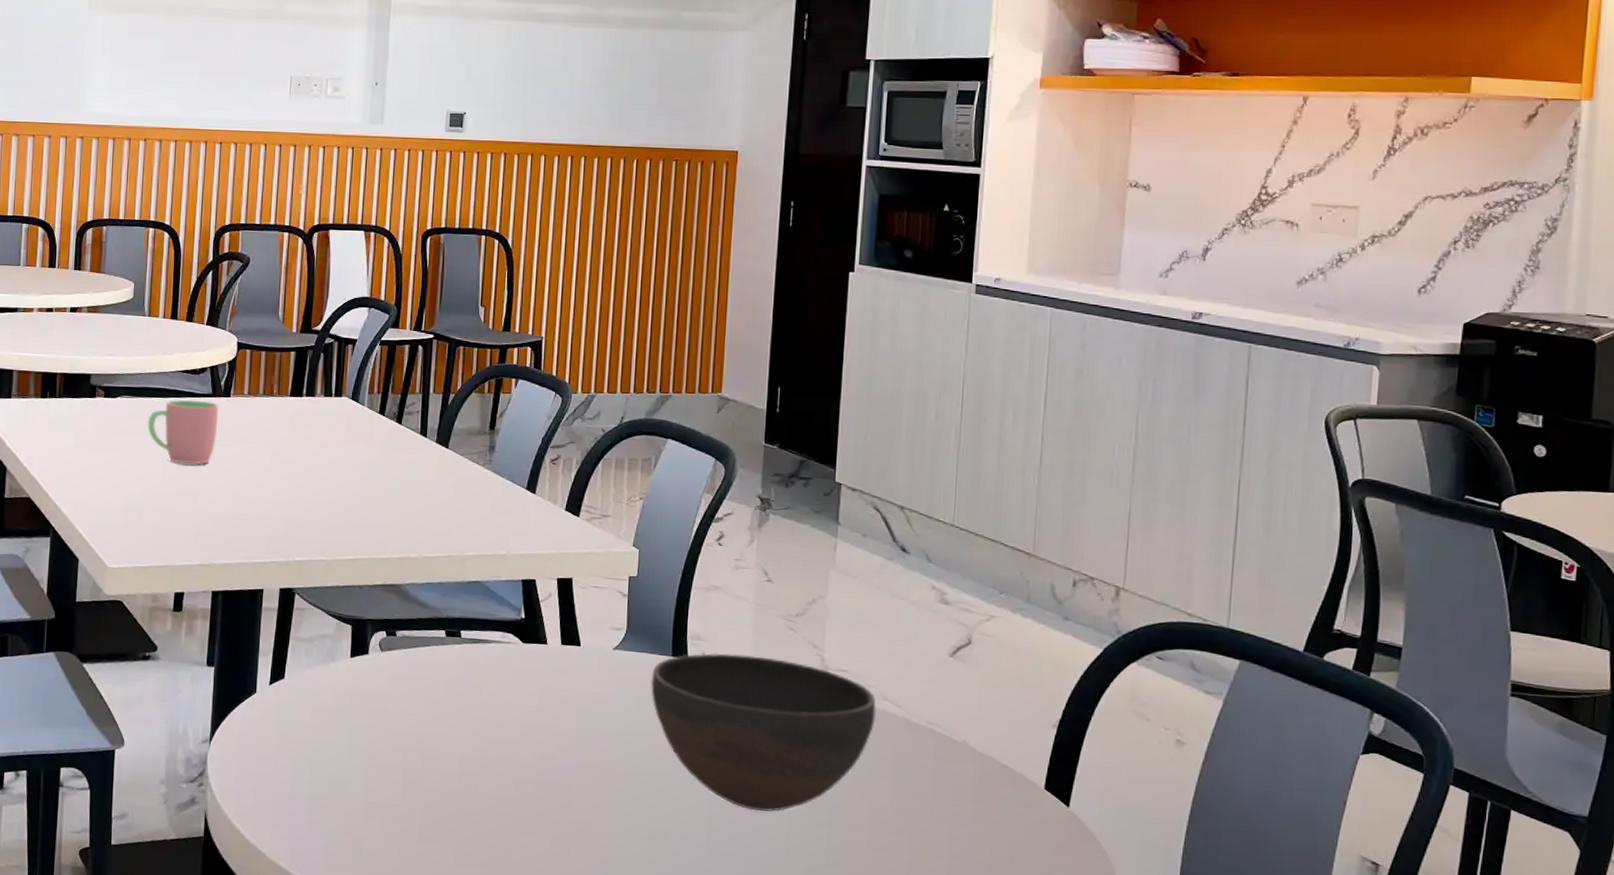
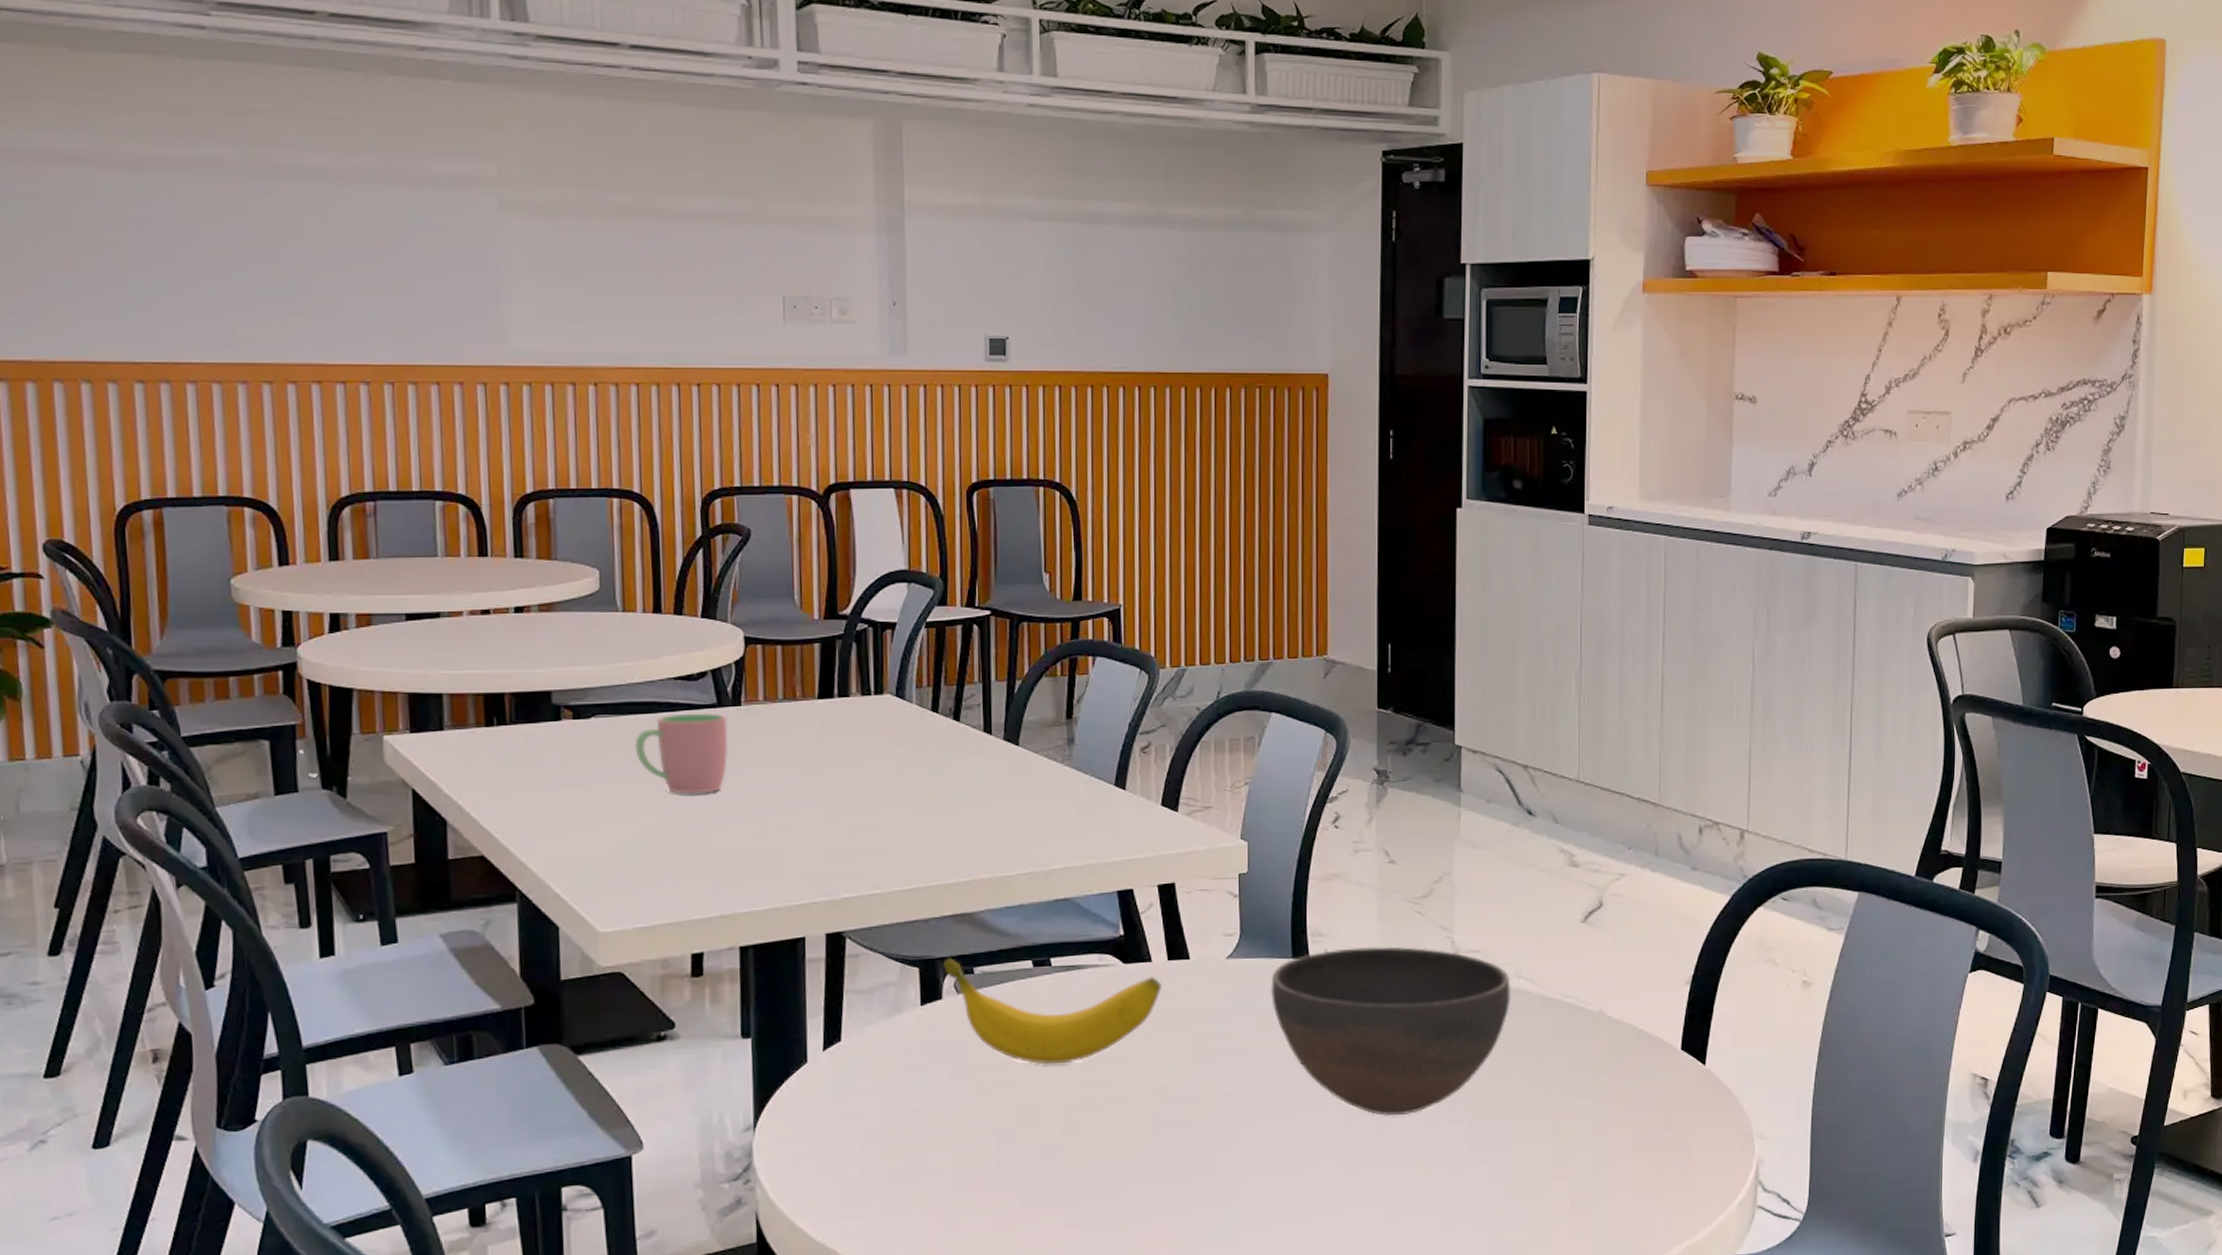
banana: none [372,620,554,723] -> present [943,958,1161,1064]

